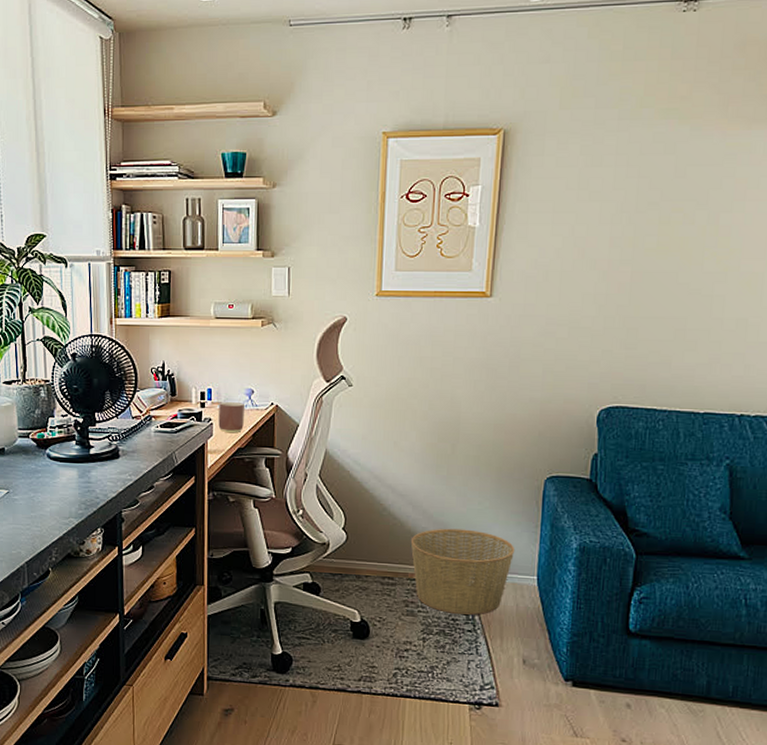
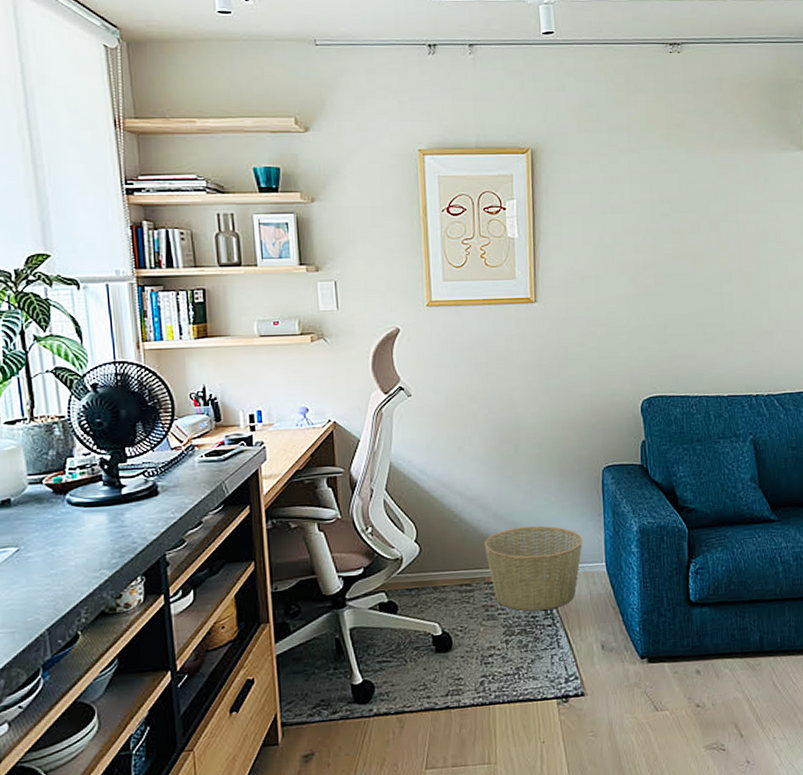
mug: present [218,401,246,433] -> none [271,421,301,455]

